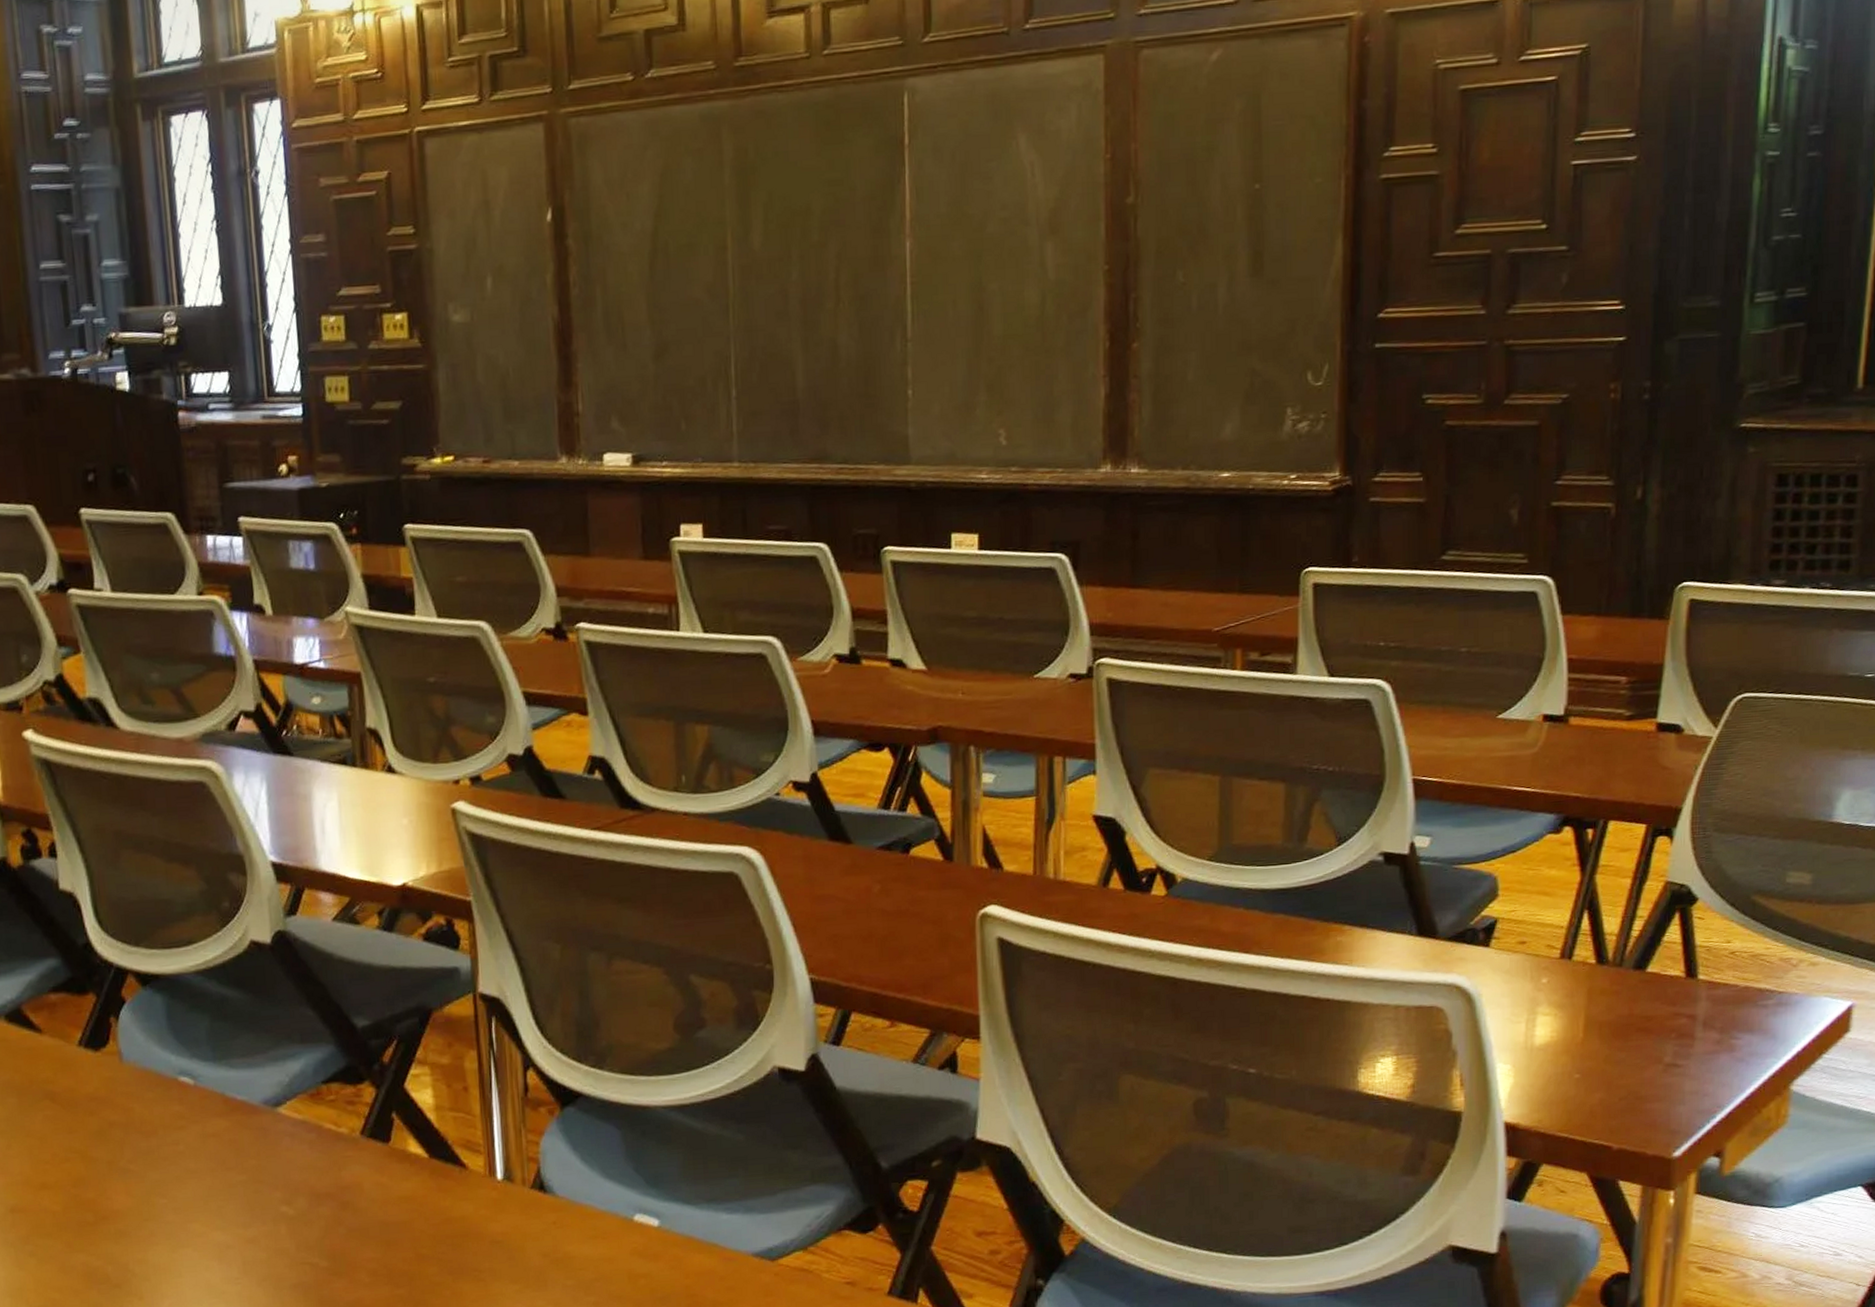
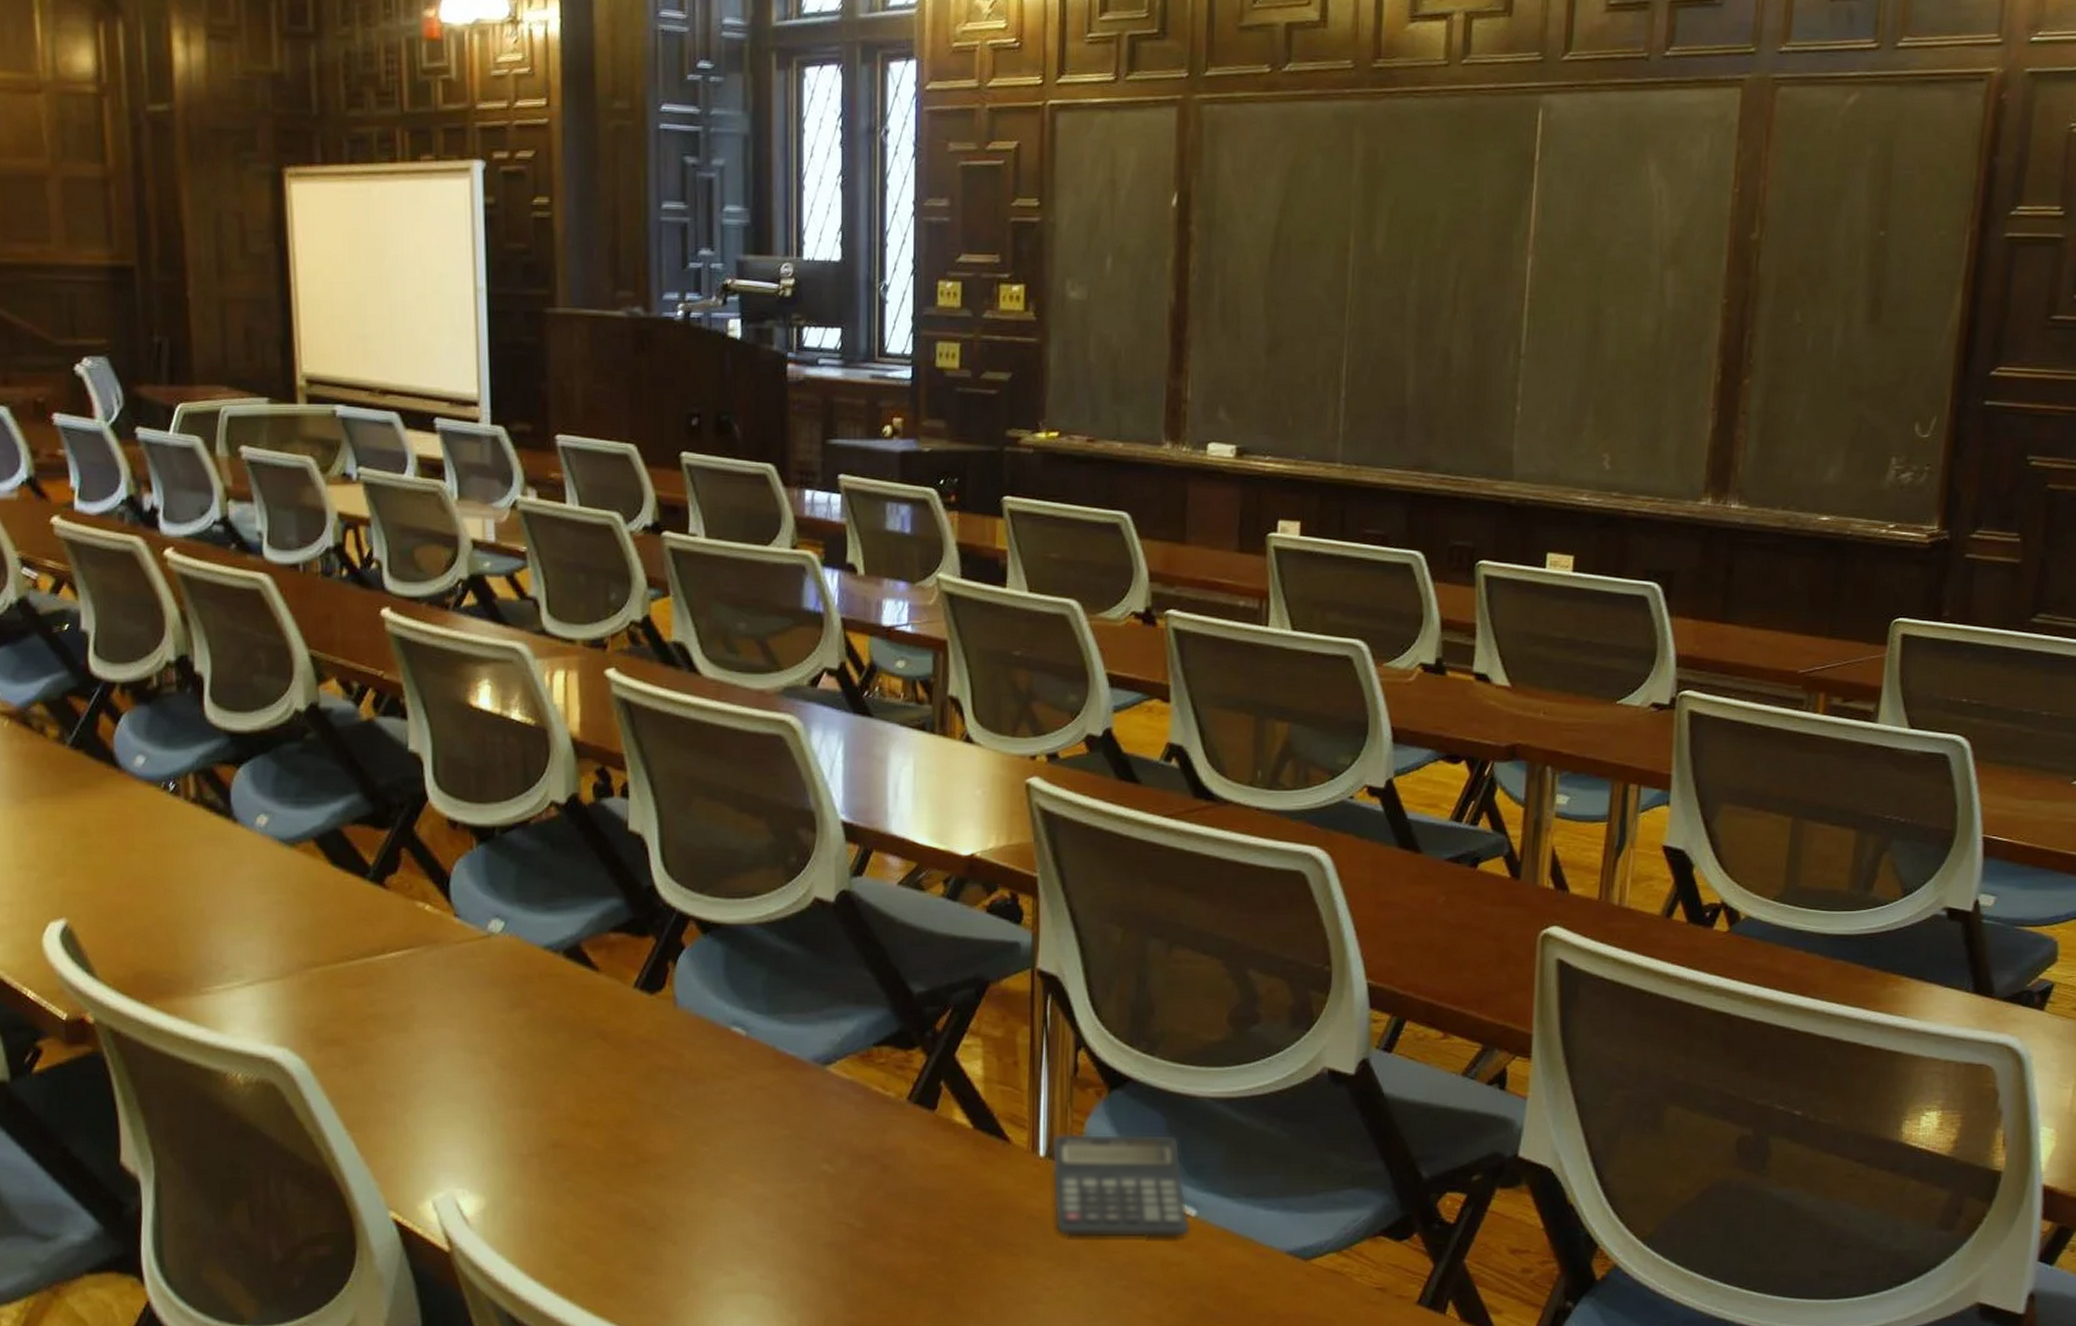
calculator: none [507,1146,655,1258] -> present [1051,1134,1191,1238]

